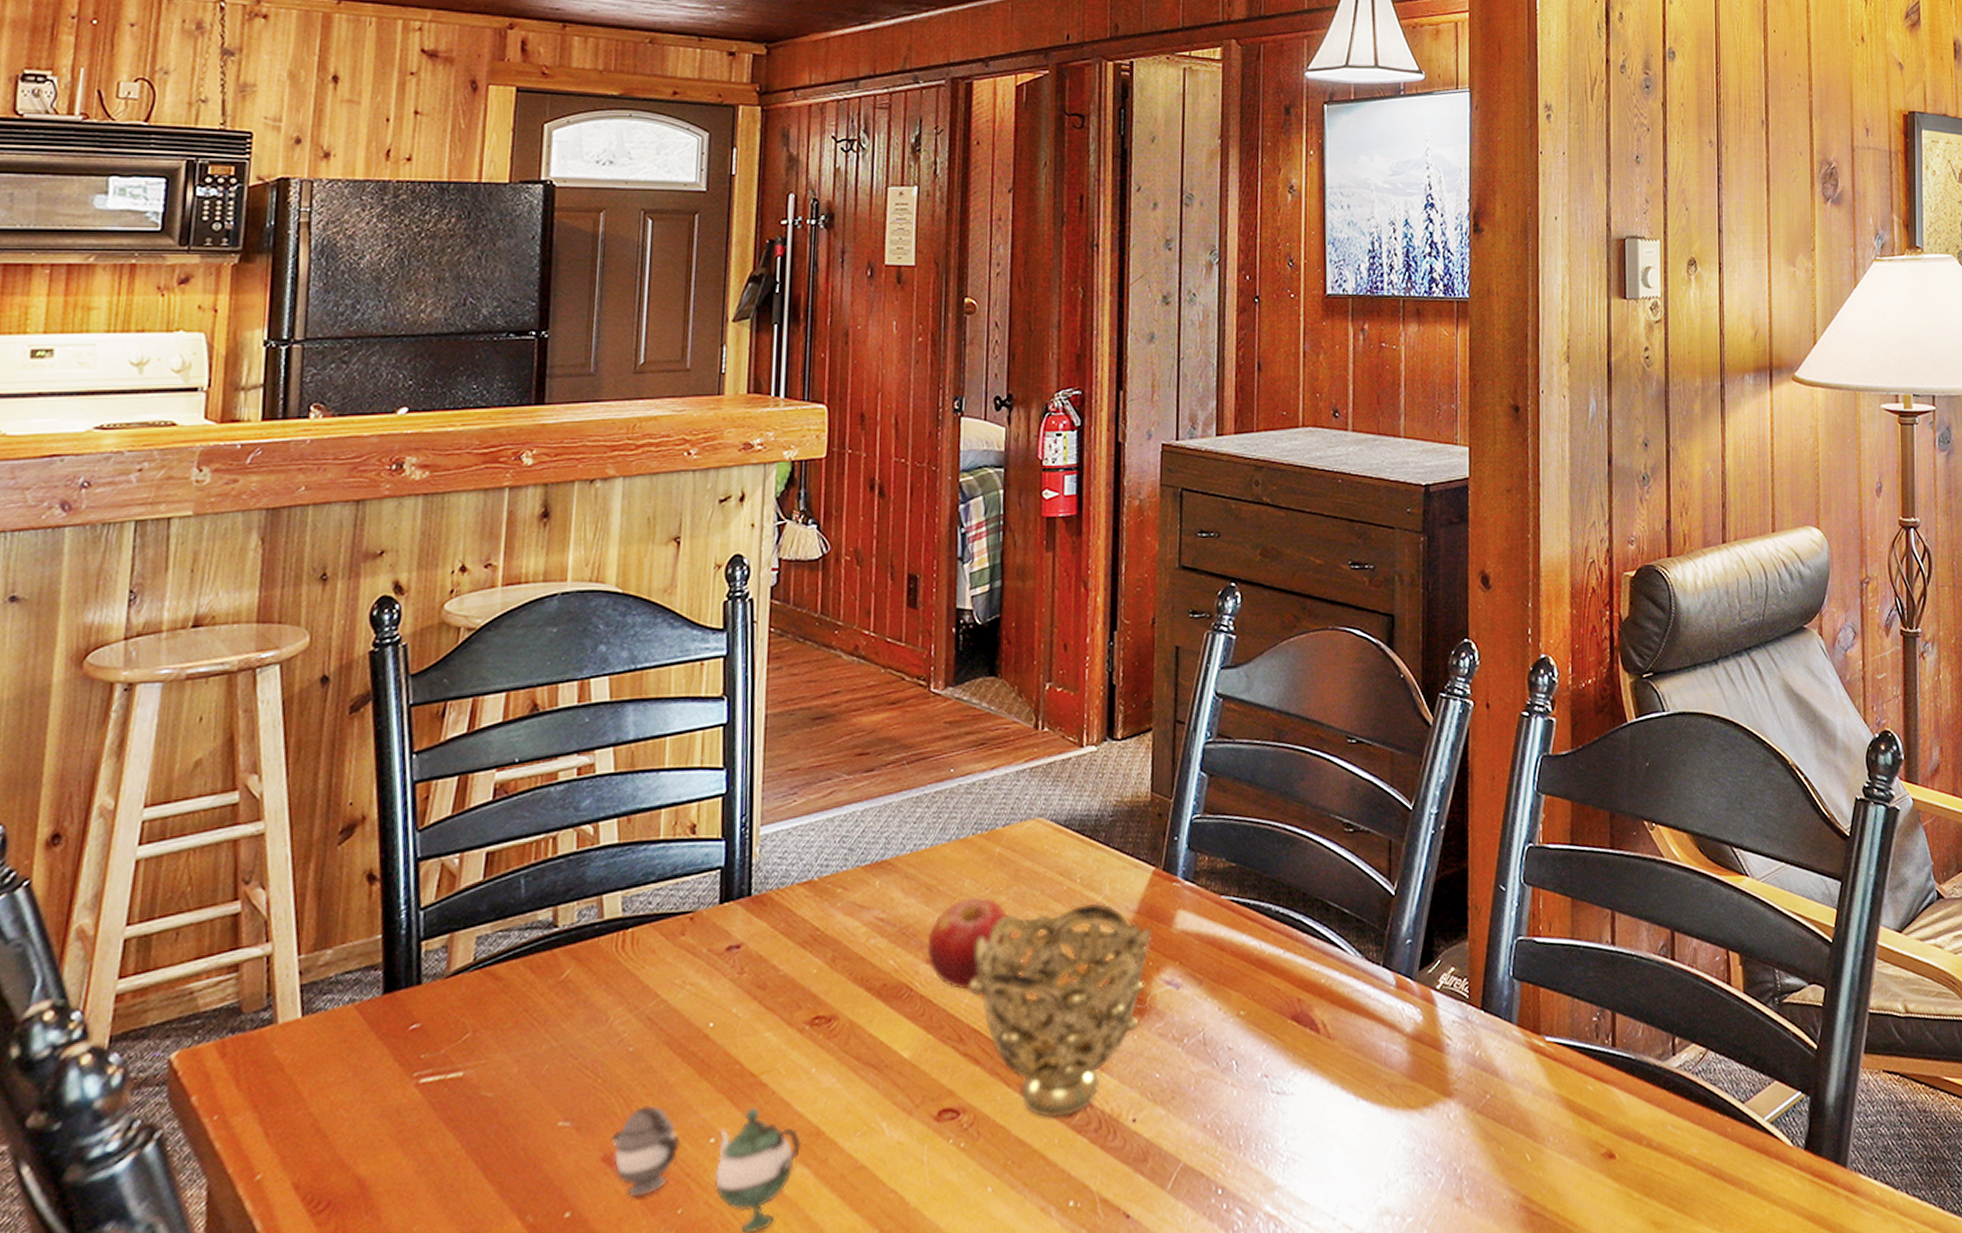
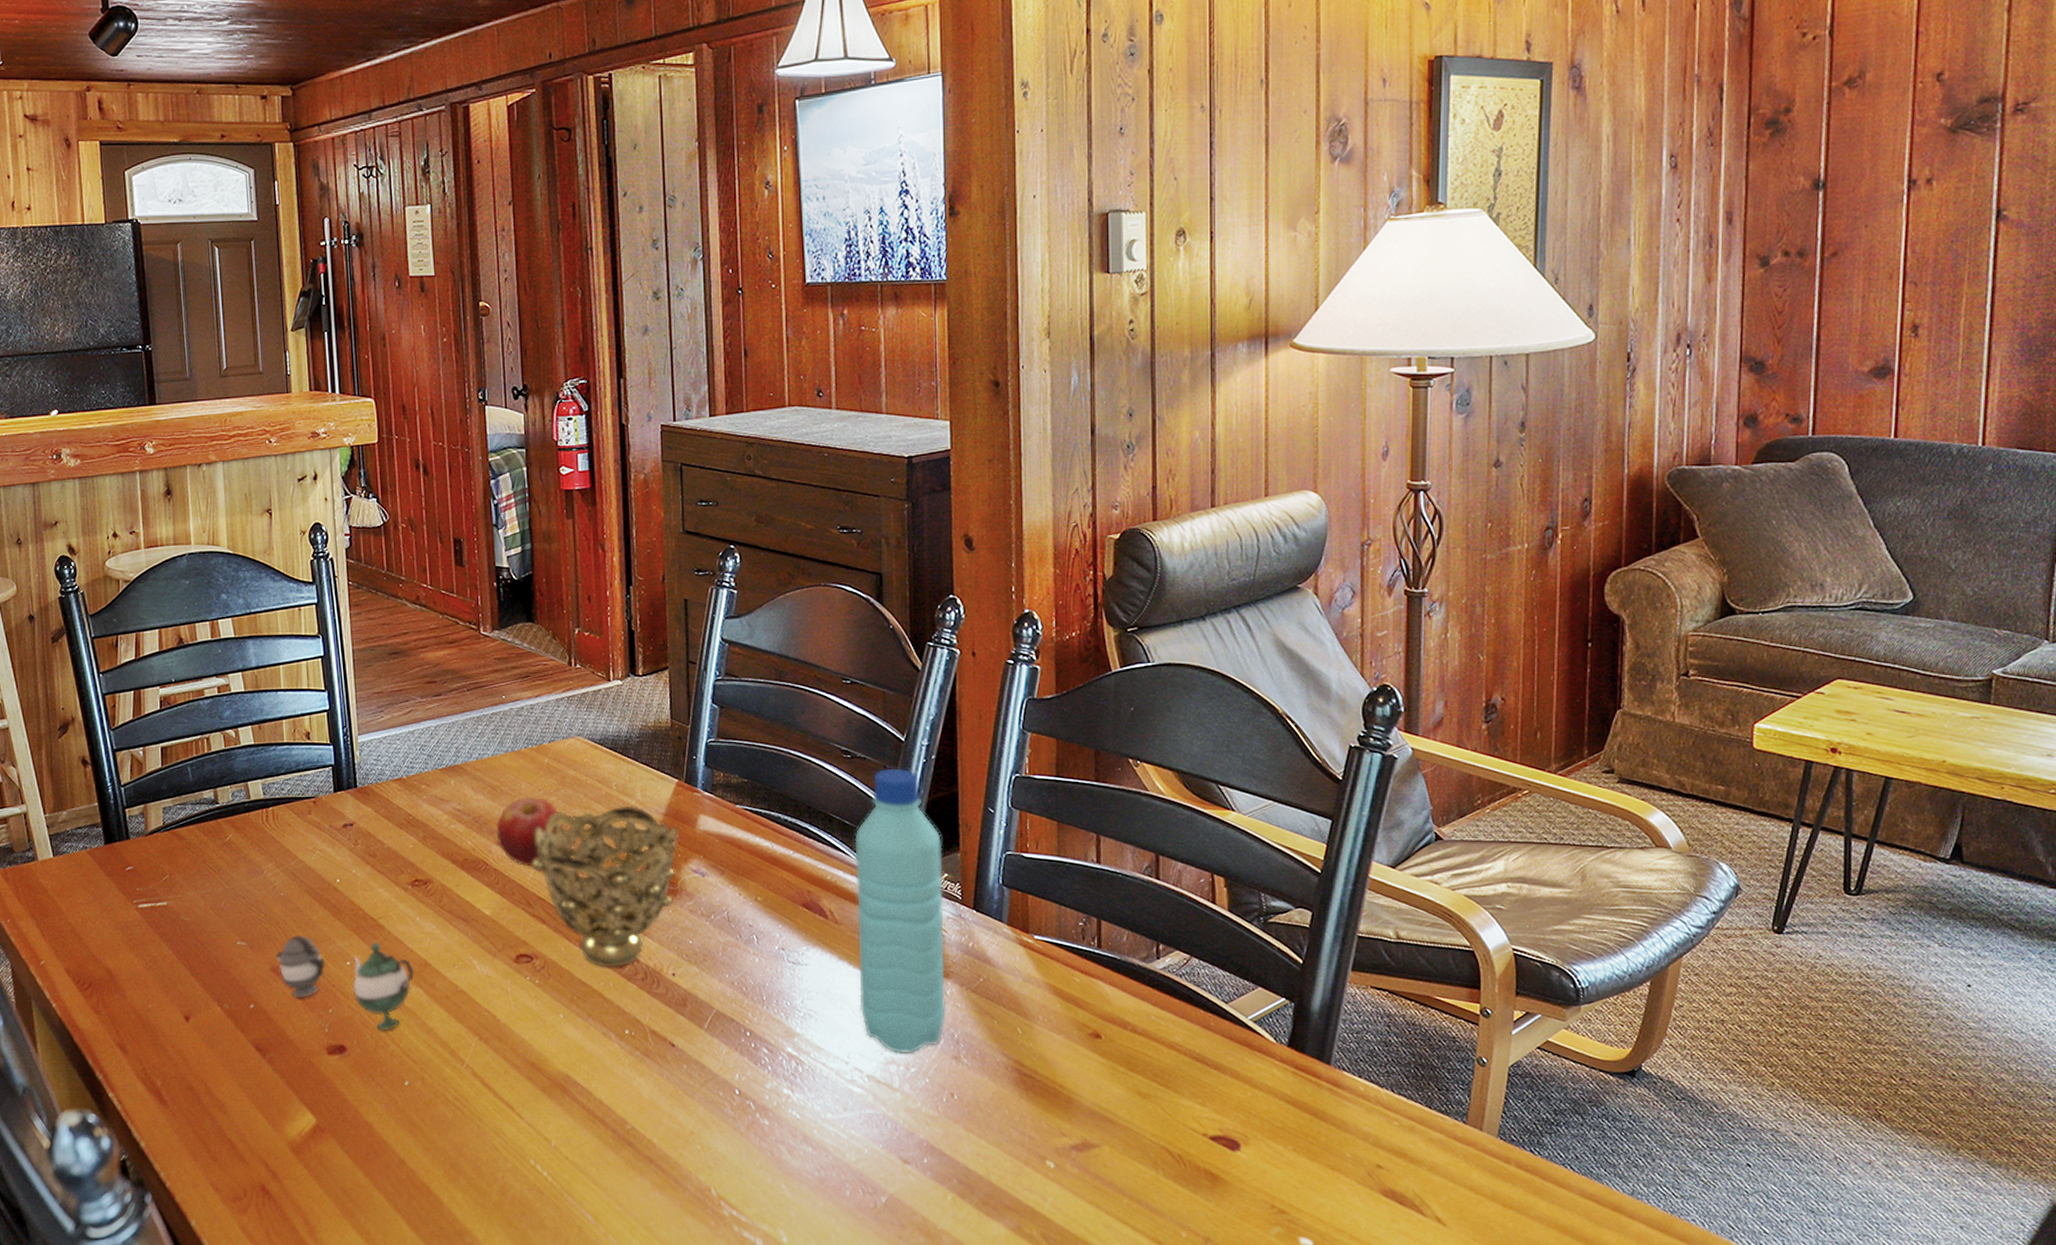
water bottle: none [1352,842,1449,1200] -> present [854,768,946,1053]

